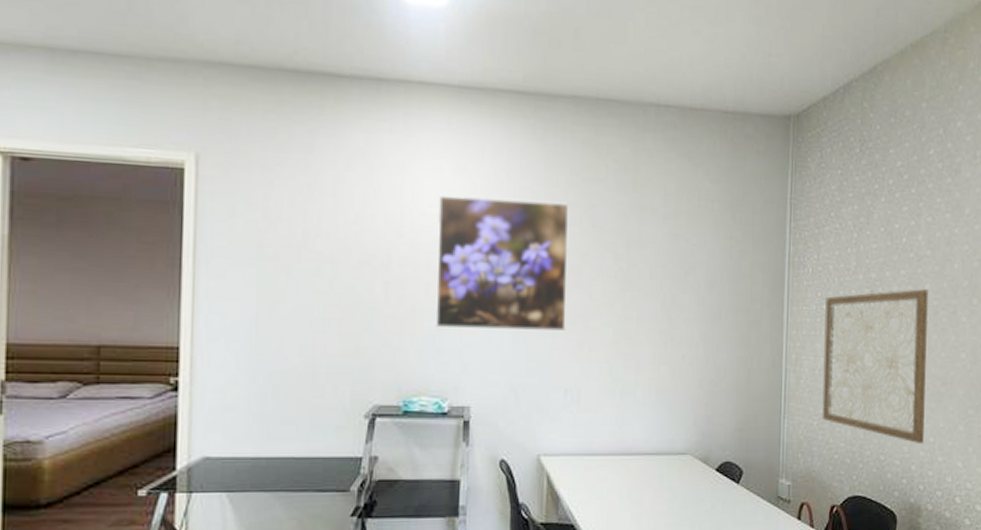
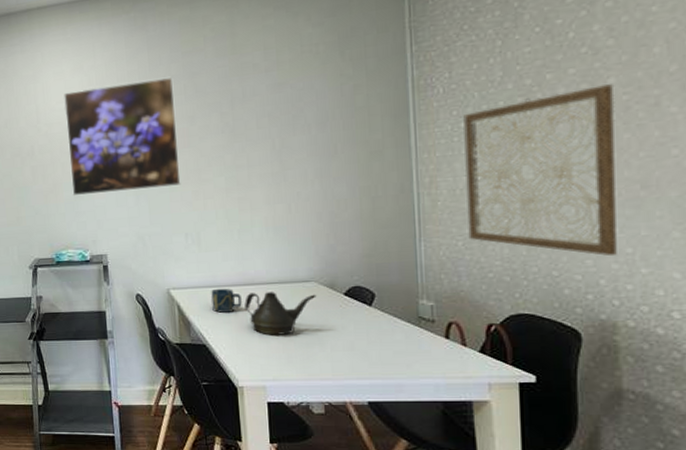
cup: none [585,457,617,486] -> present [211,288,242,313]
teapot: none [619,464,691,514] -> present [244,292,317,335]

